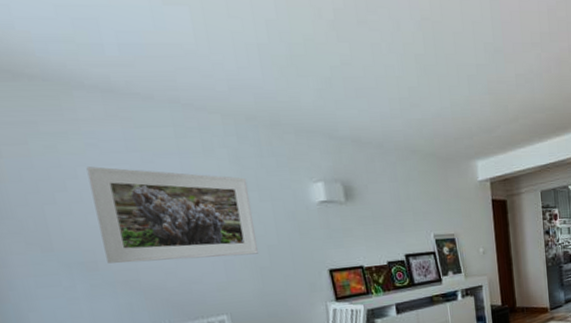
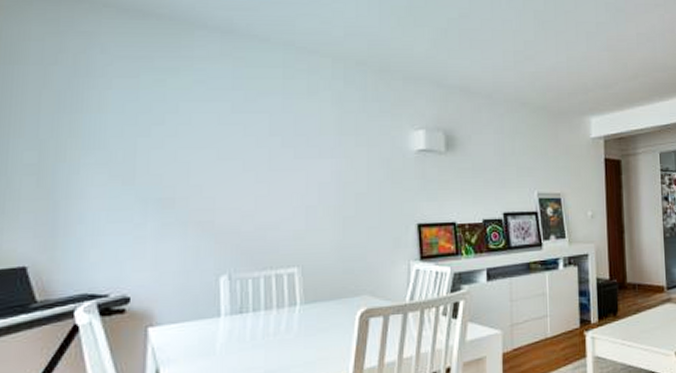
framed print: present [86,166,258,264] -> none [186,102,346,203]

